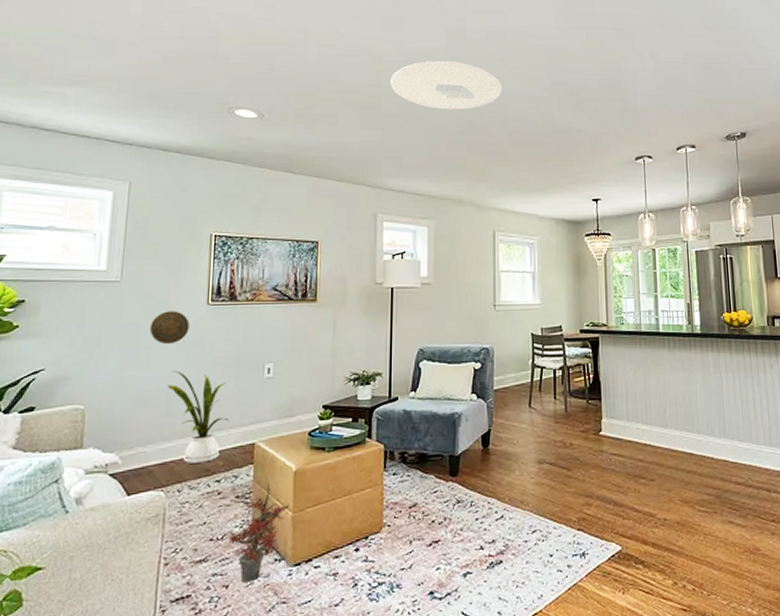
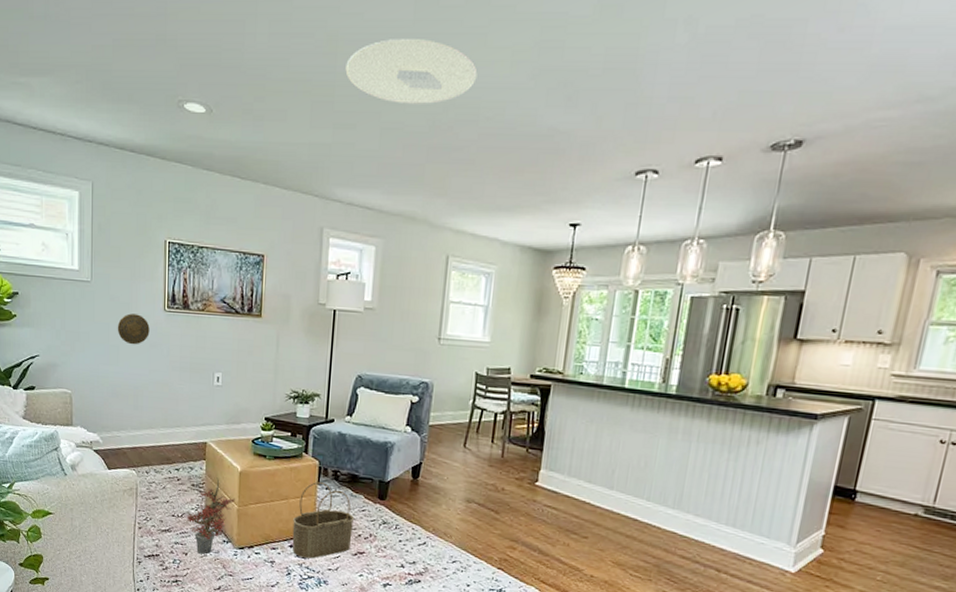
house plant: present [167,371,230,463] -> none [134,369,185,453]
wicker basket: none [358,467,427,561] -> present [292,481,355,559]

